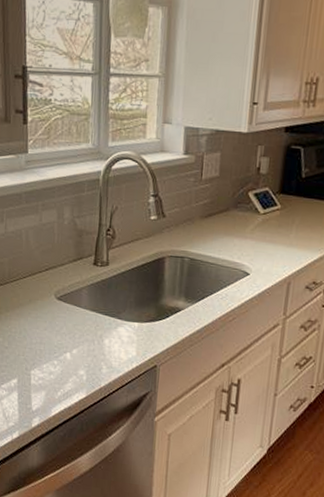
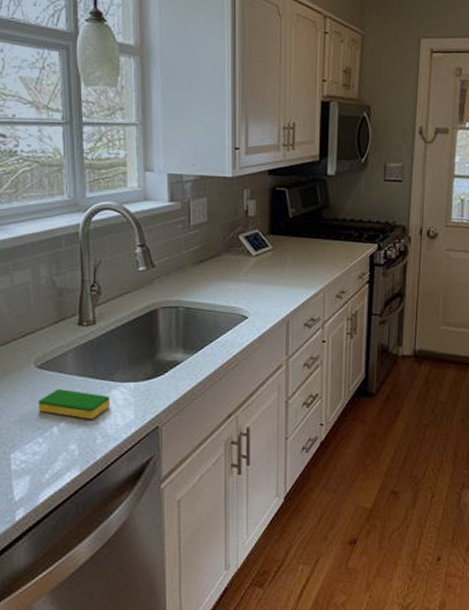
dish sponge: none [55,320,116,350] -> present [38,389,110,419]

